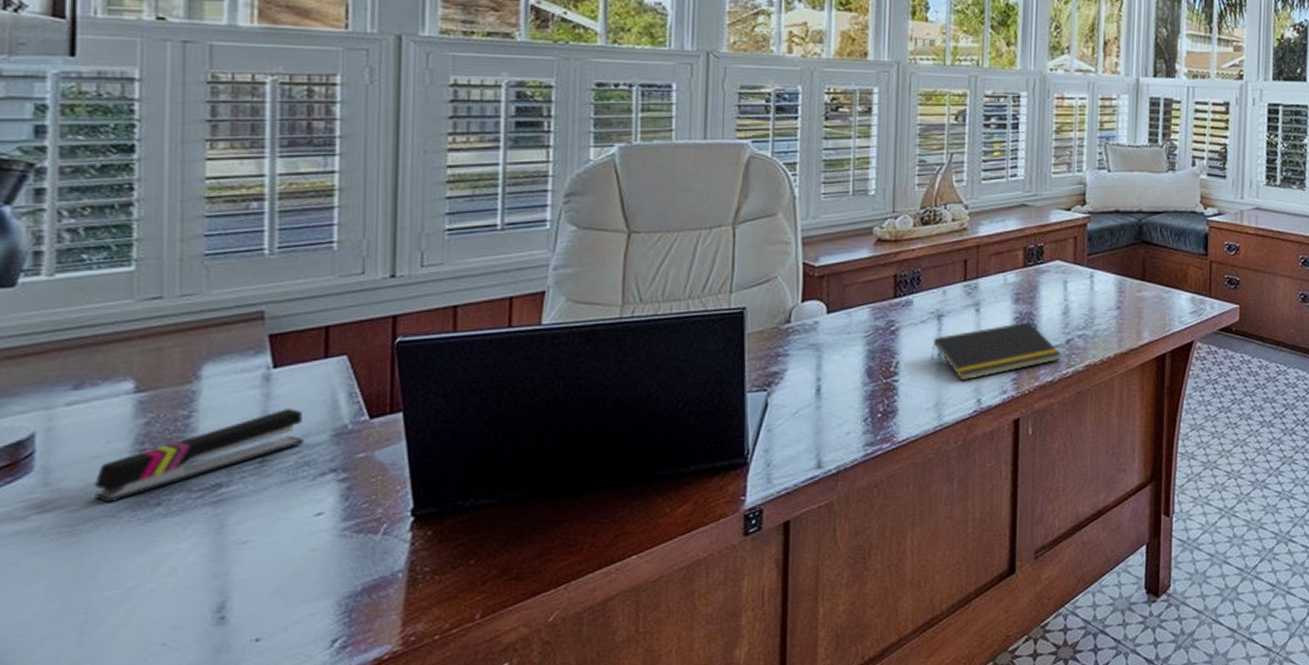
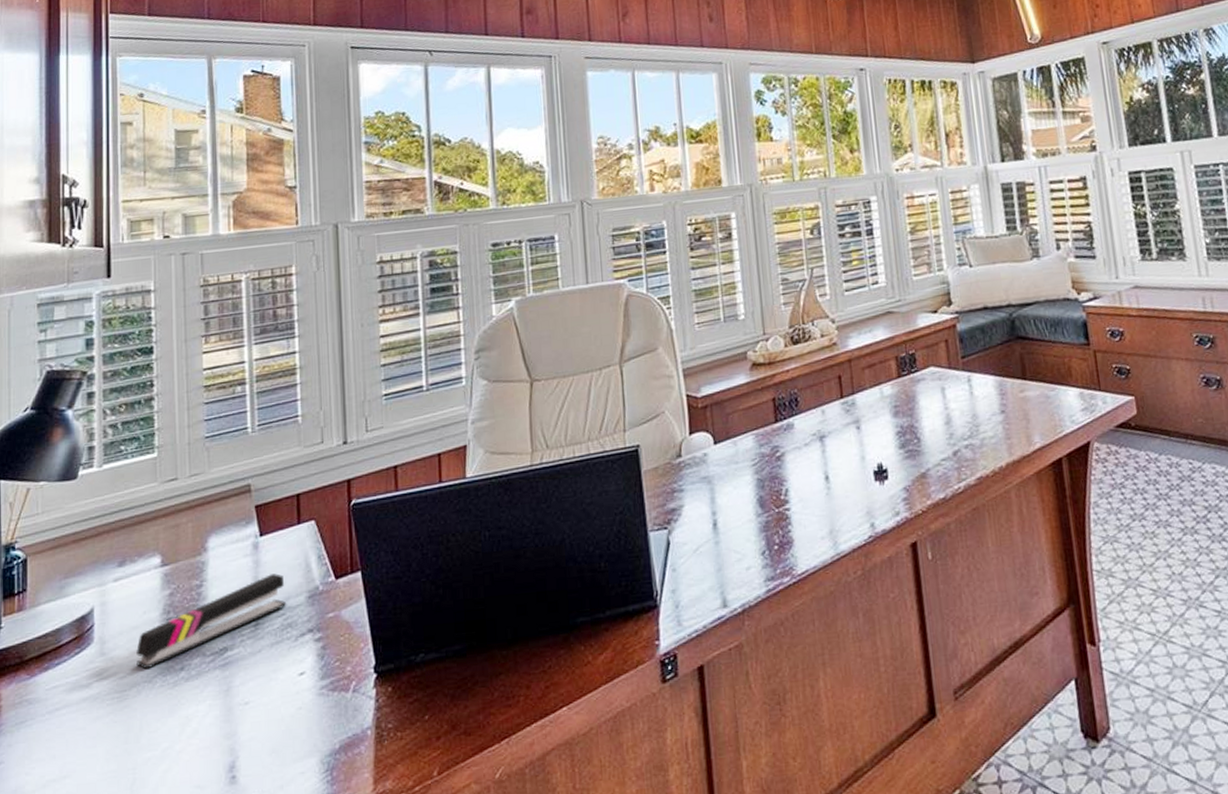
notepad: present [931,321,1062,381] -> none [818,435,951,505]

